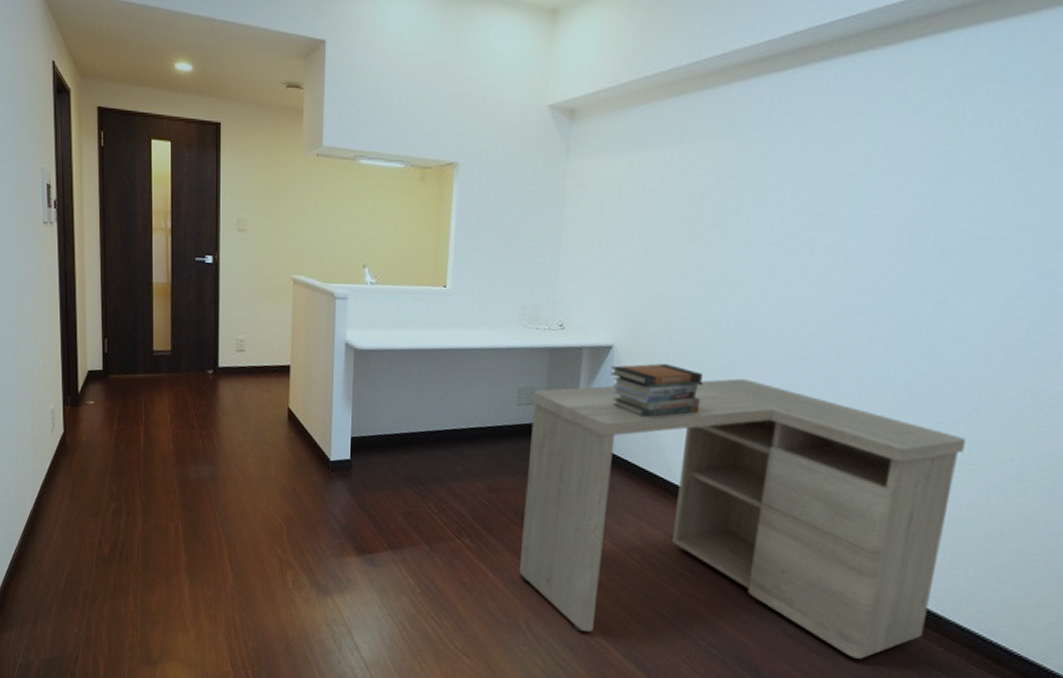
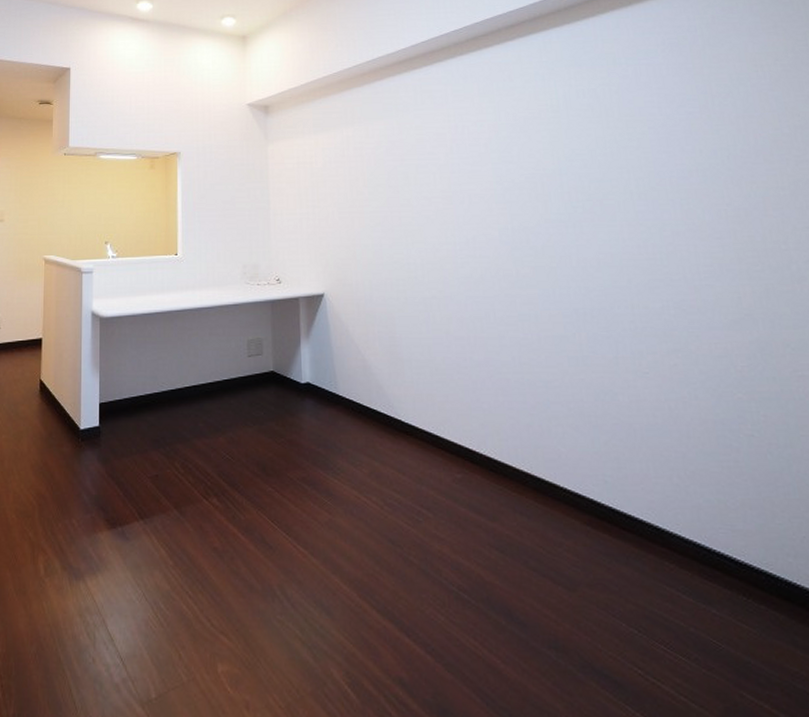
desk: present [519,378,966,659] -> none [261,313,653,590]
book stack: present [611,363,704,418] -> none [326,306,407,357]

